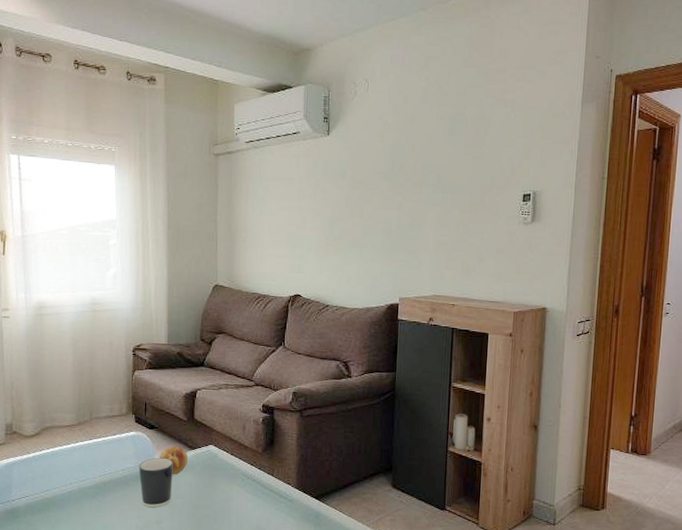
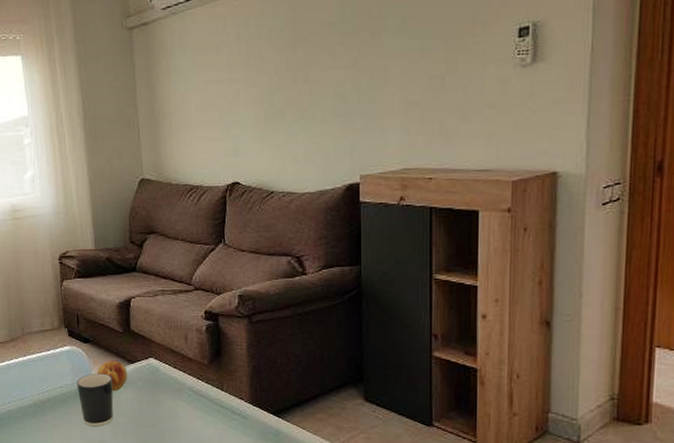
candle: present [450,411,476,451] -> none [435,308,467,356]

